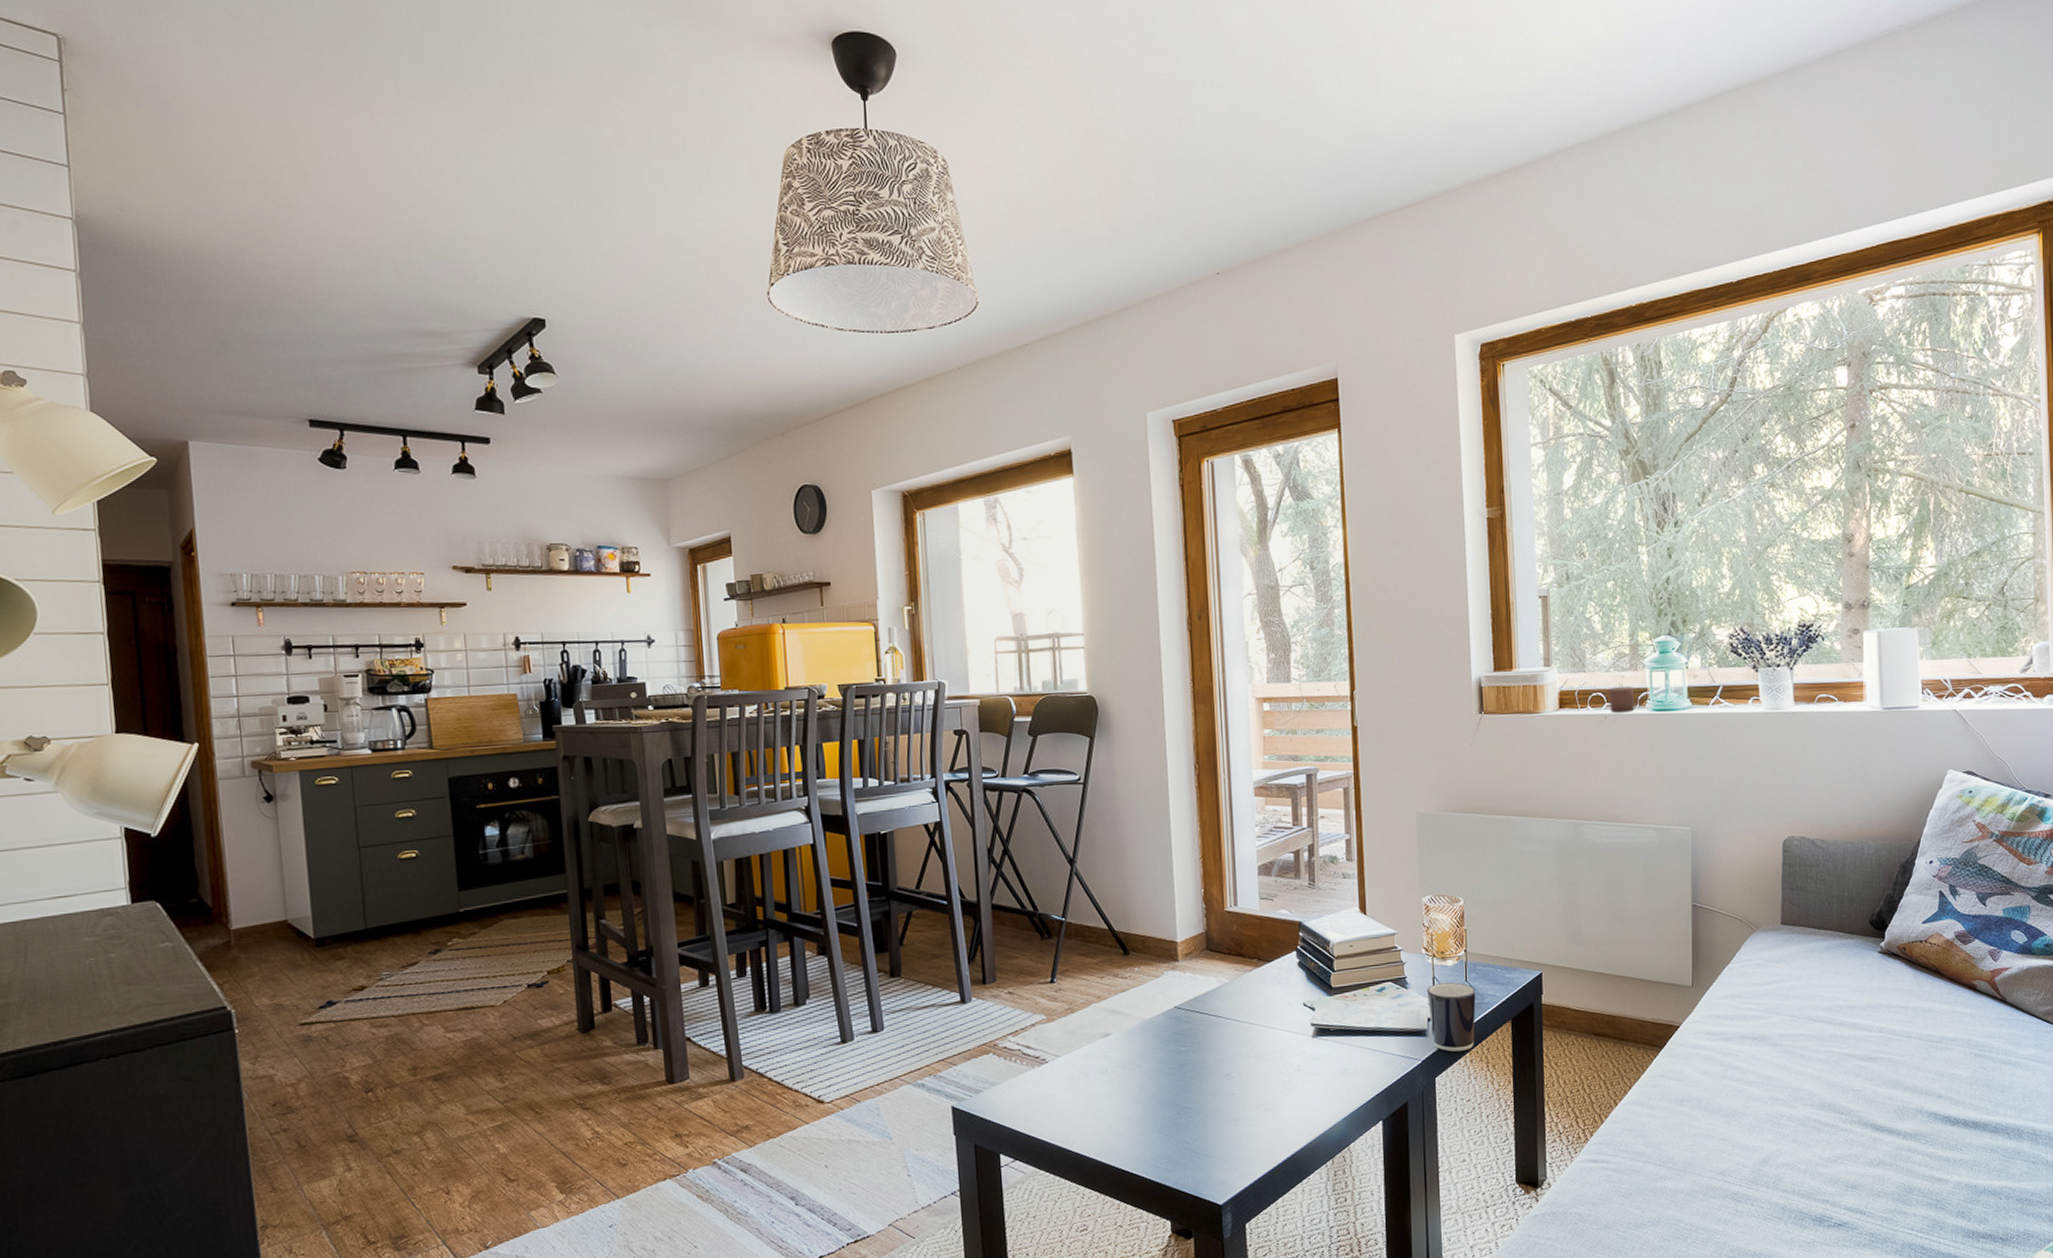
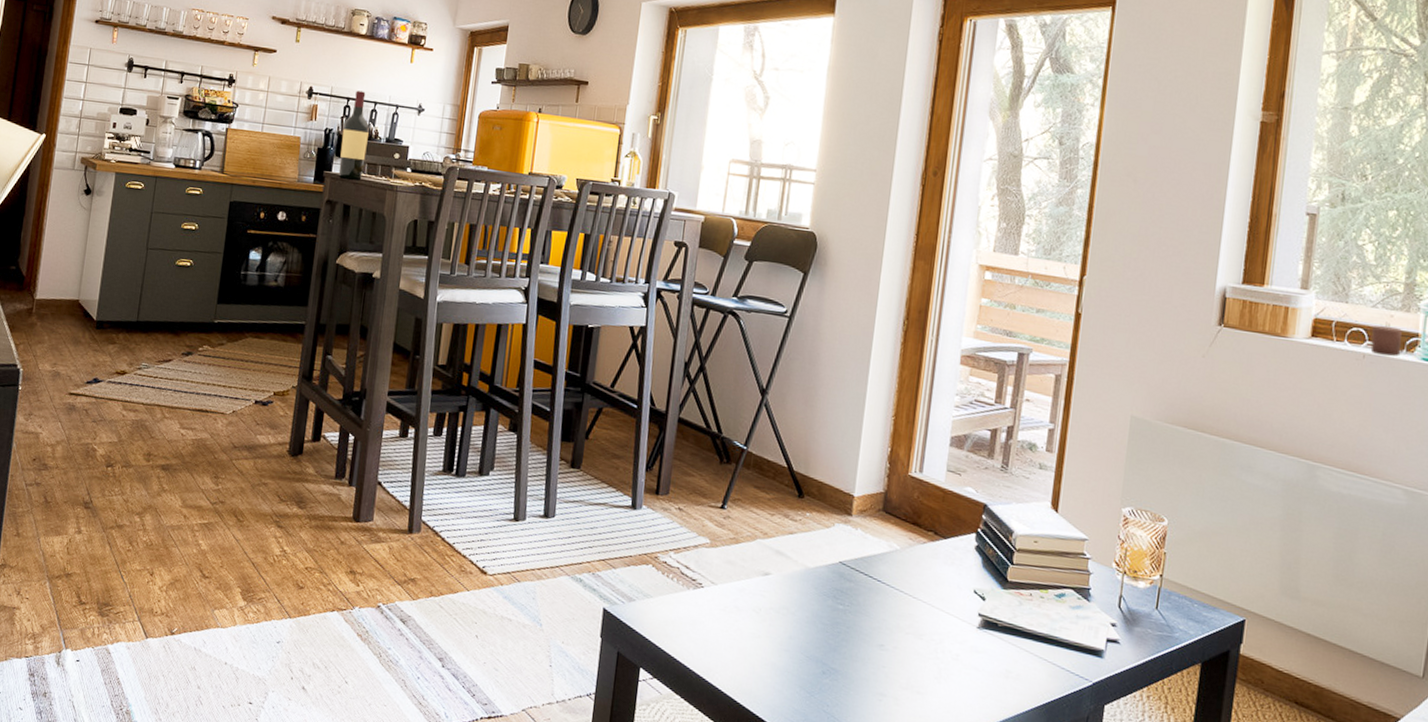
wine bottle: none [564,632,598,731] -> present [338,90,370,182]
mug: present [1426,982,1477,1052] -> none [1108,603,1167,685]

